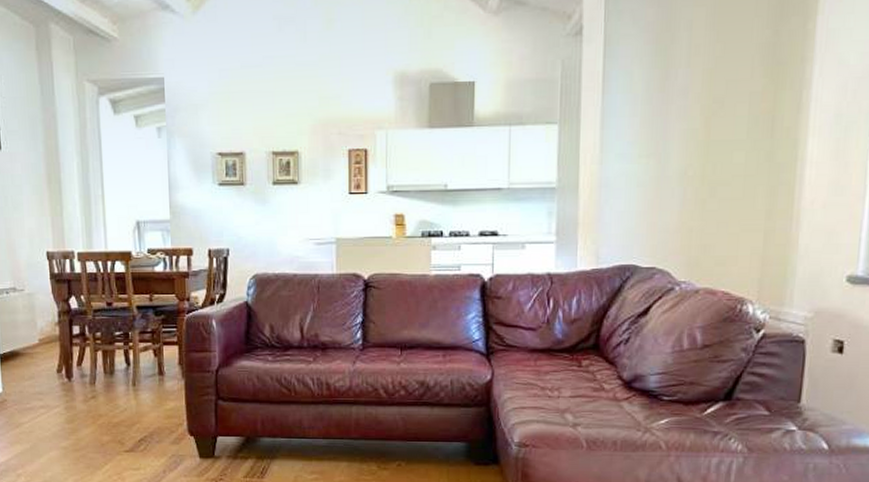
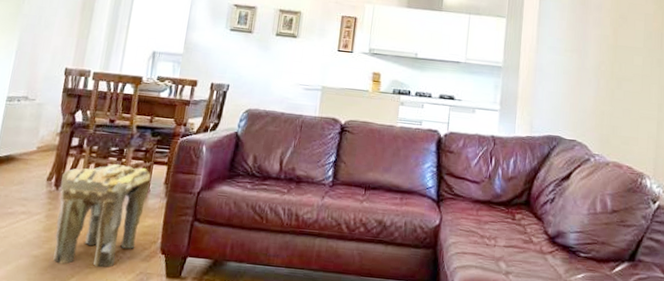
stool: none [71,349,163,454] -> present [53,164,151,268]

